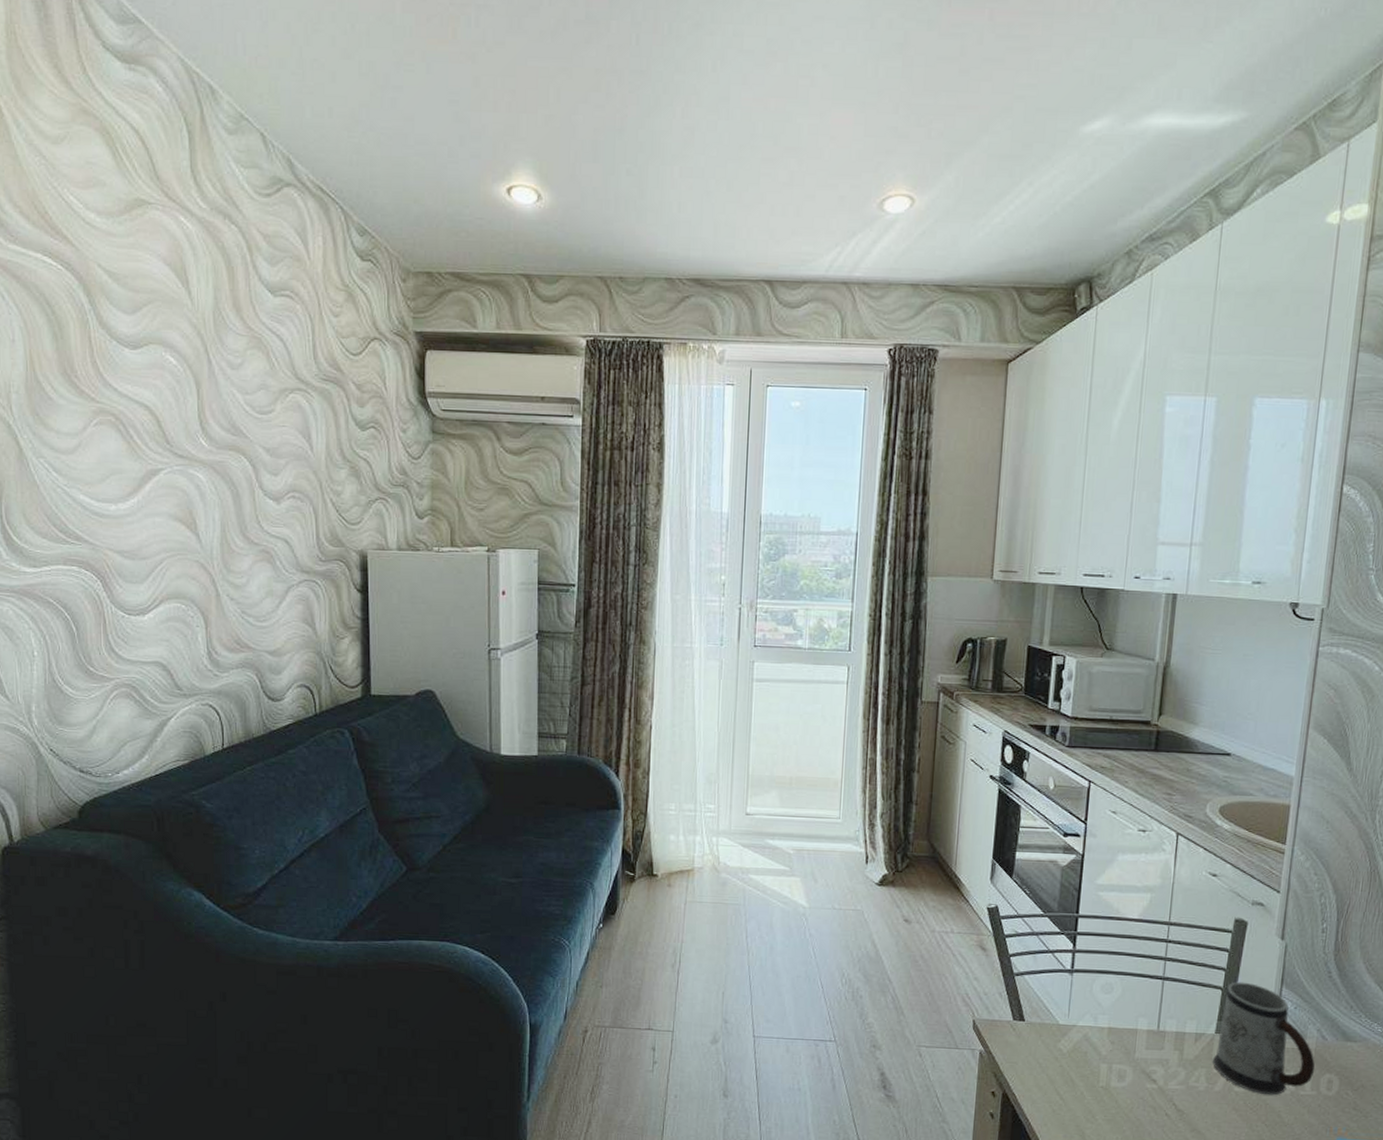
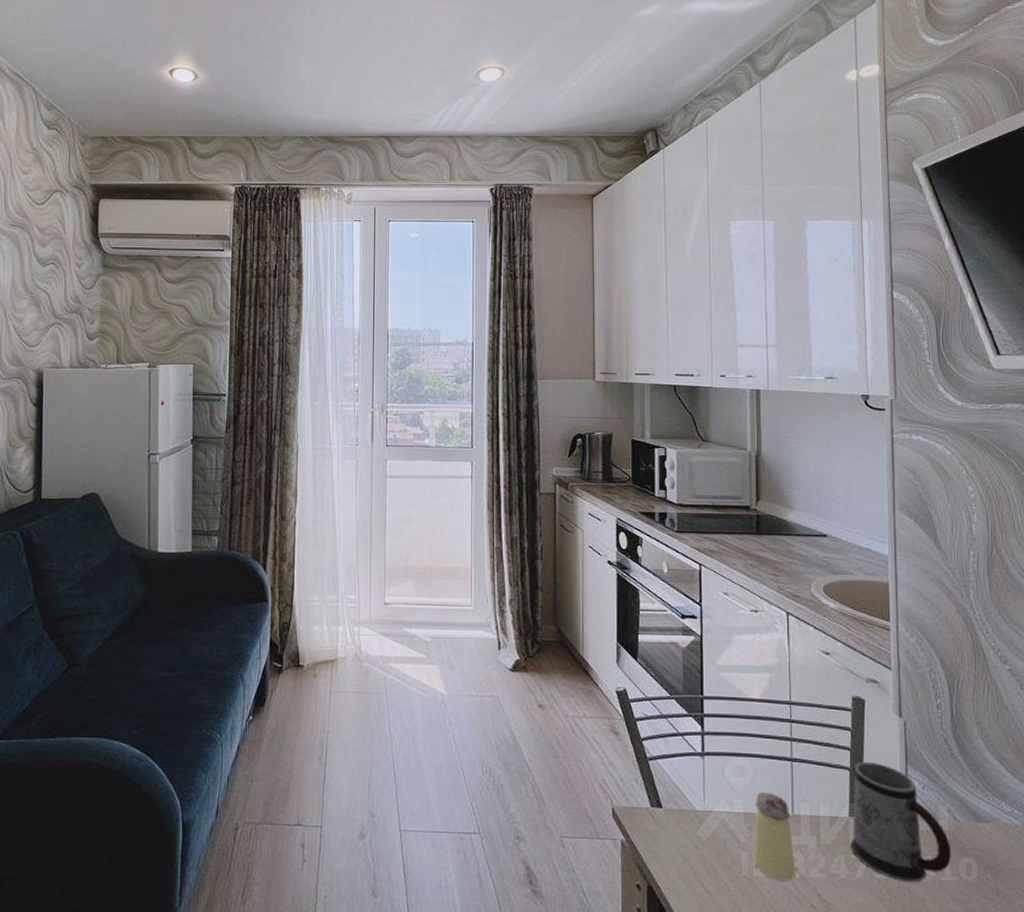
saltshaker: none [1112,1008,1156,1091] -> present [752,791,796,881]

